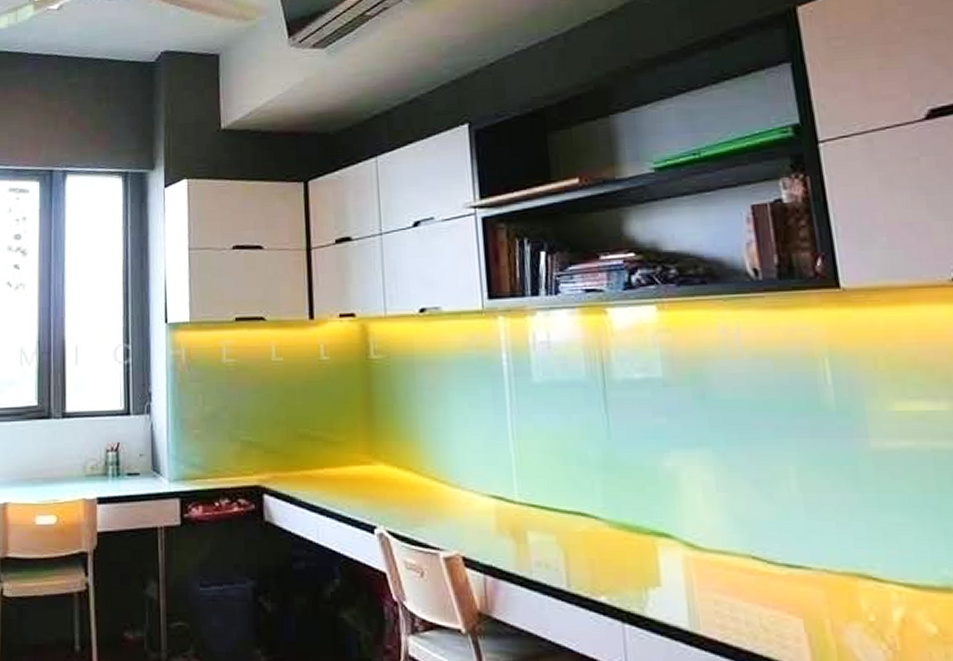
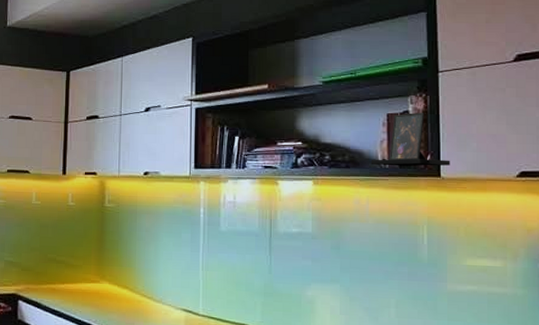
photo frame: none [735,200,853,278] -> present [370,113,451,167]

